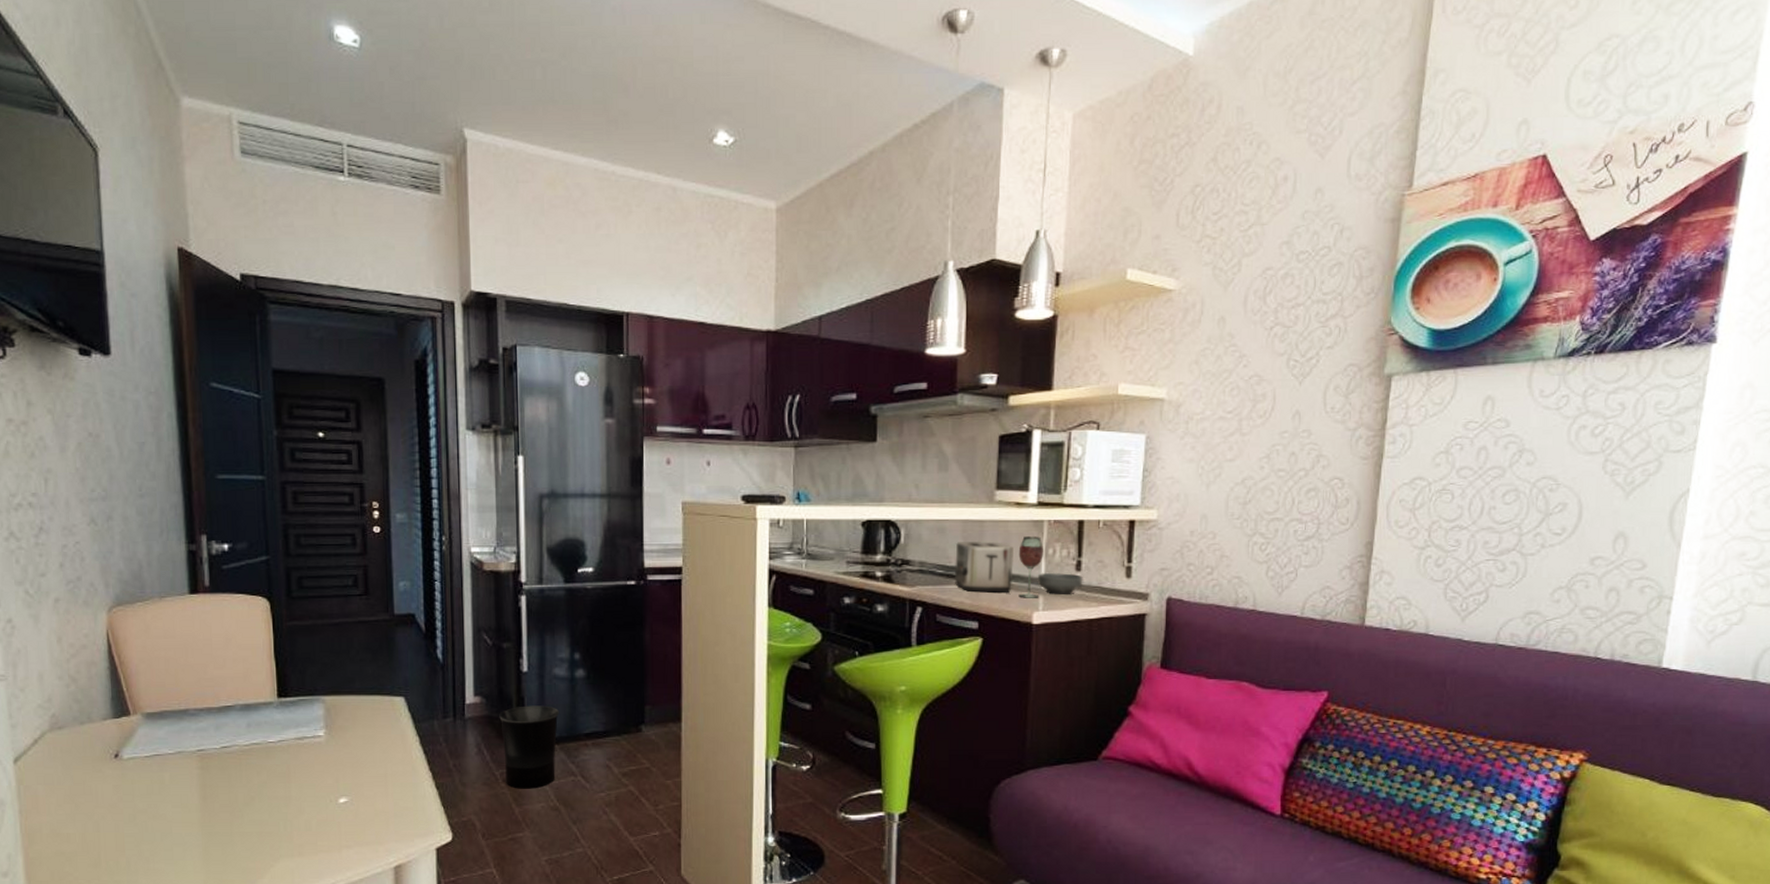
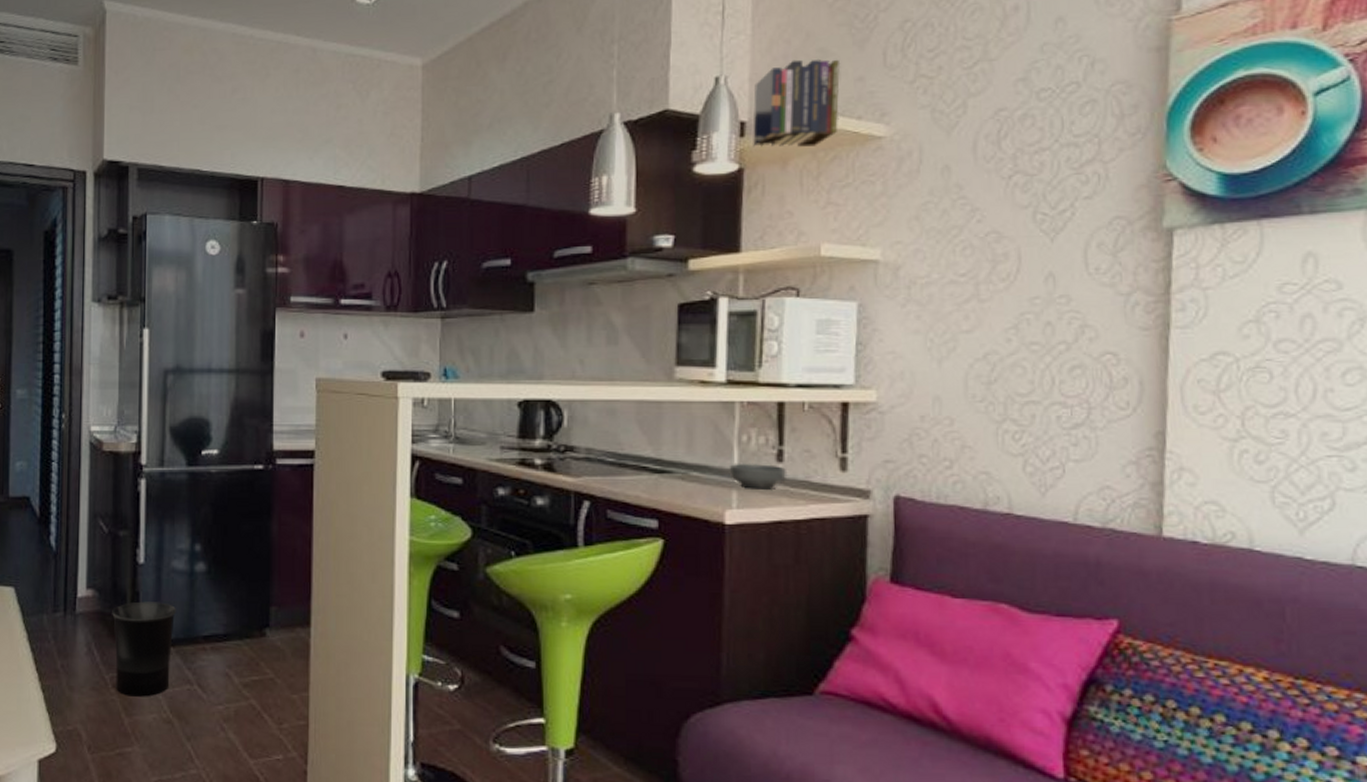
toaster: present [954,540,1013,594] -> none [627,424,700,487]
wineglass: present [1018,536,1043,598] -> none [705,420,736,493]
books: none [1066,217,1142,297] -> present [753,59,841,147]

